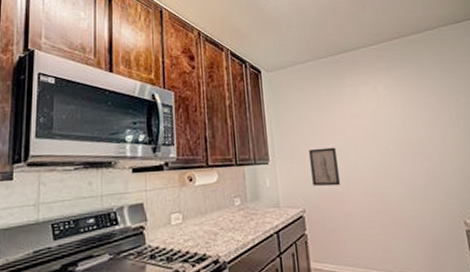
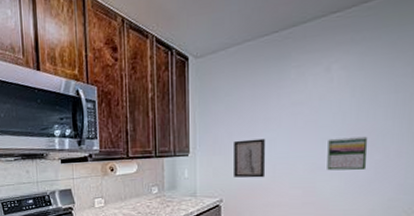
calendar: none [386,146,421,178] -> present [327,136,368,171]

